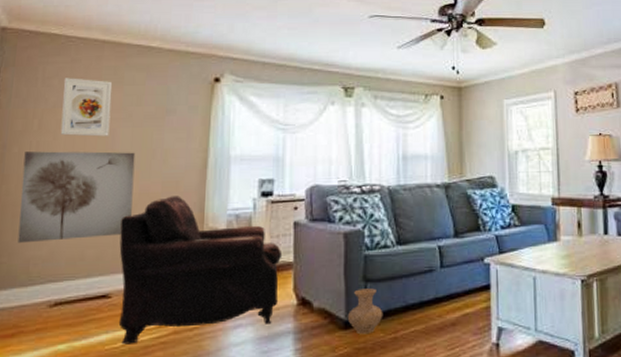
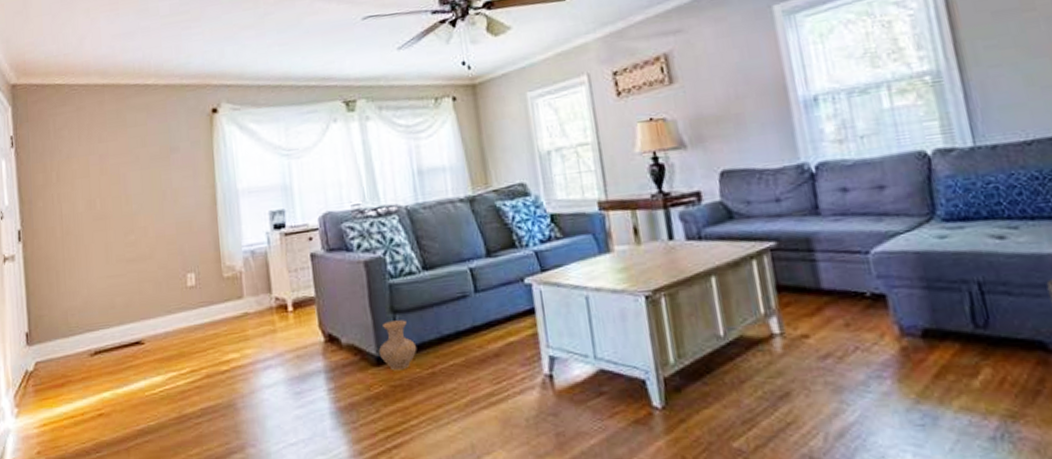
wall art: present [17,151,136,244] -> none [48,195,152,296]
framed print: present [60,78,113,137] -> none [74,125,121,186]
leather: present [118,196,283,345] -> none [143,236,305,390]

